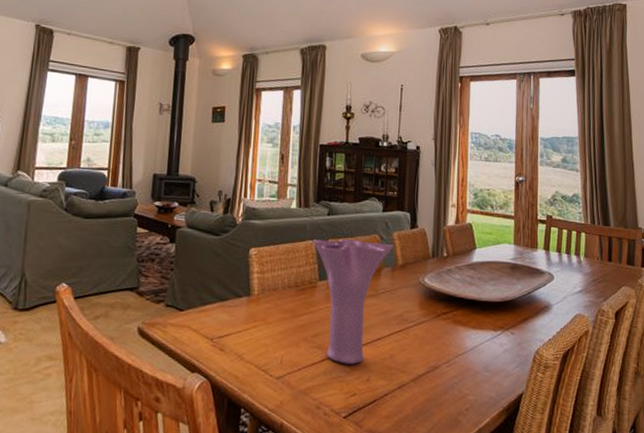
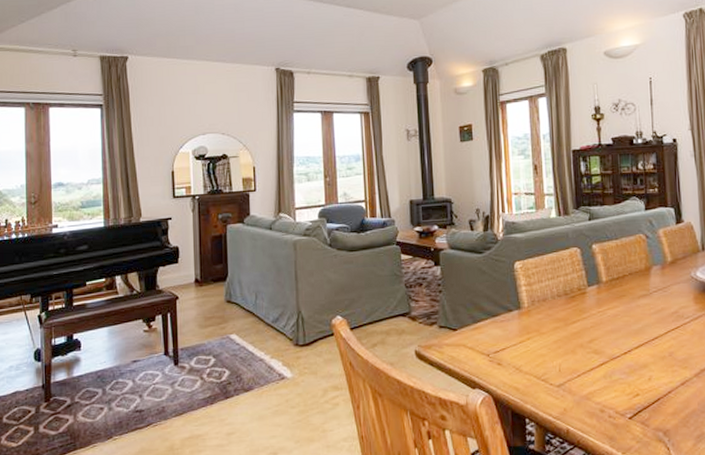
vase: present [313,239,394,365] -> none [577,241,661,366]

